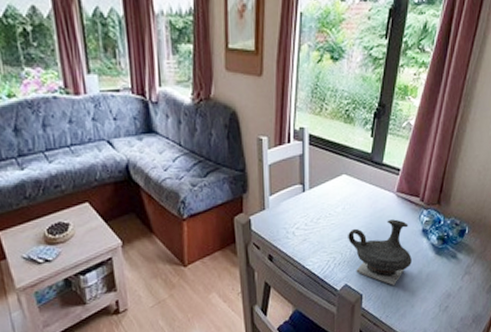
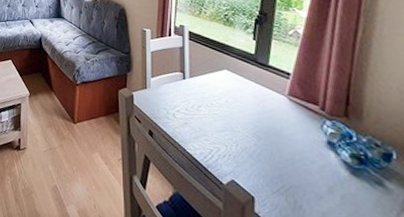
teapot: present [348,219,412,285] -> none [233,122,317,197]

